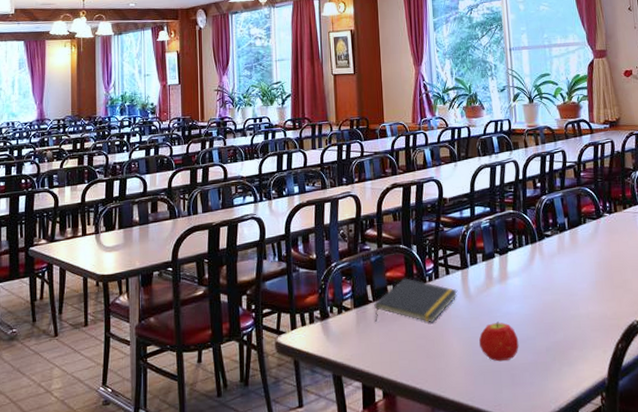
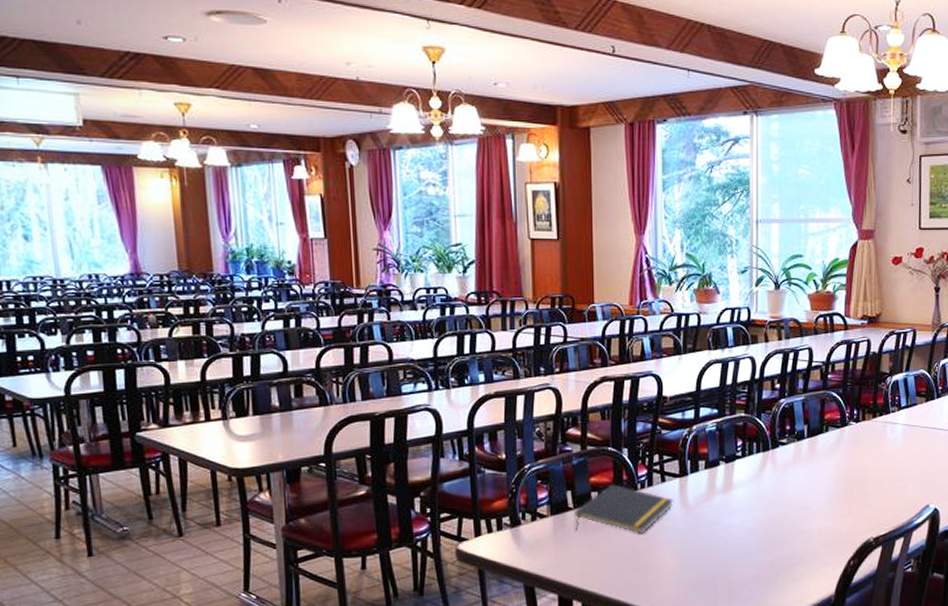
fruit: present [479,322,519,362] -> none [695,534,740,576]

